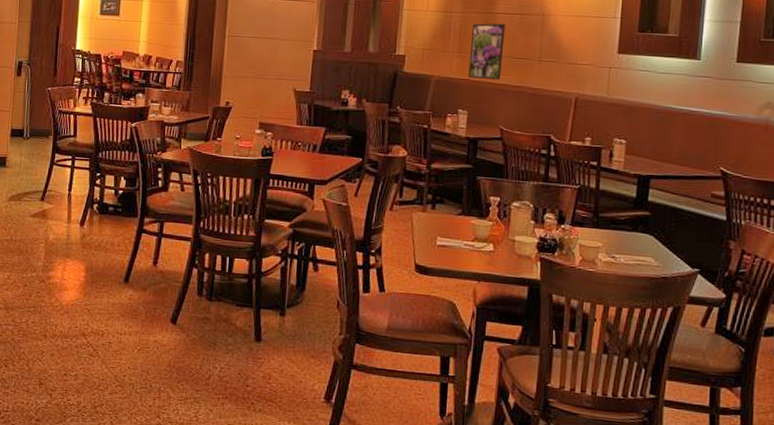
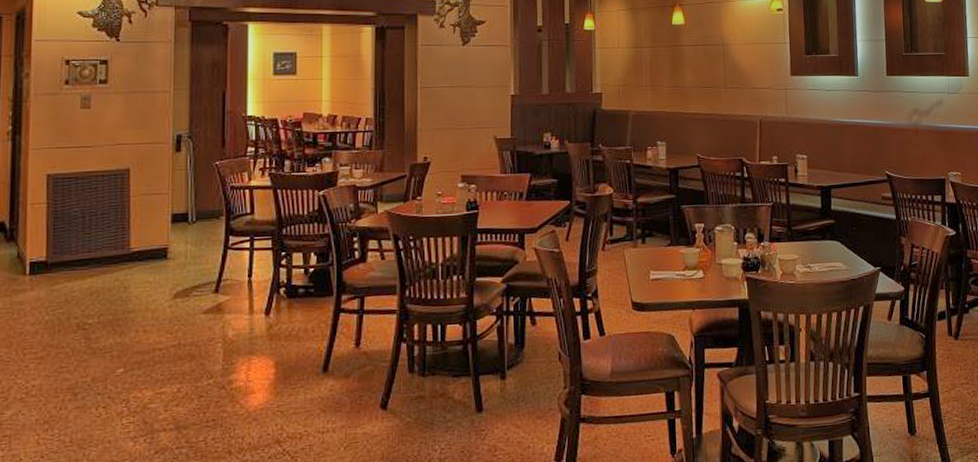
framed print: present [468,23,505,80] -> none [662,55,692,110]

